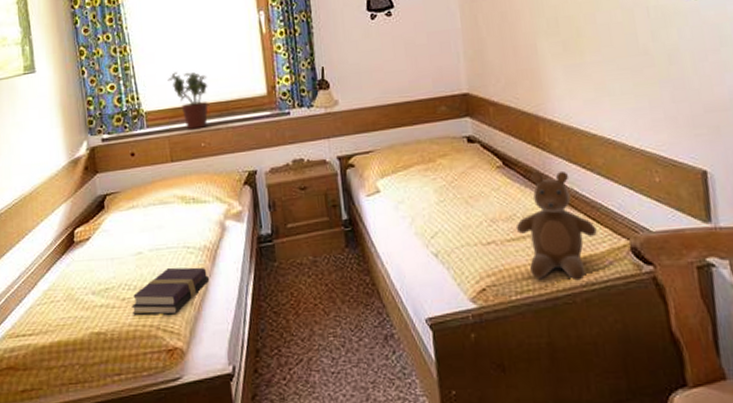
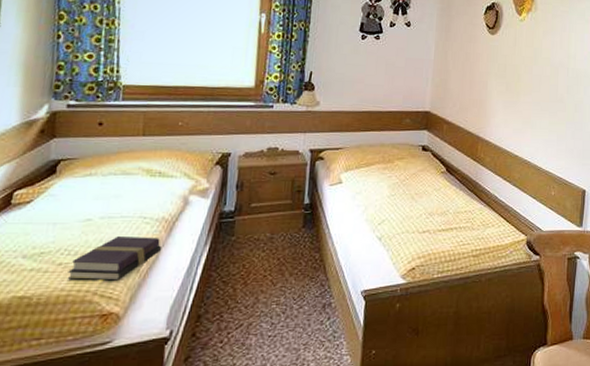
potted plant: present [167,72,208,130] -> none [154,53,198,109]
teddy bear: present [516,170,597,281] -> none [447,178,506,265]

